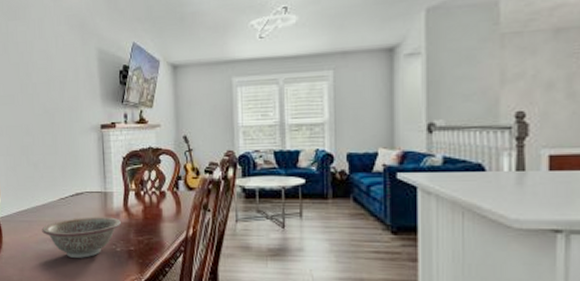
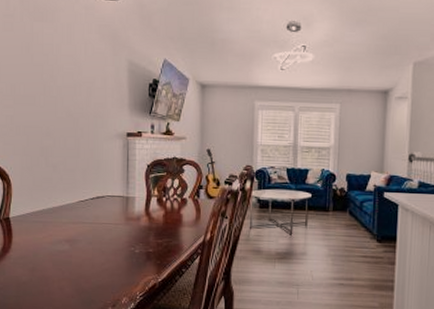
decorative bowl: present [42,217,121,258] -> none [57,219,141,259]

